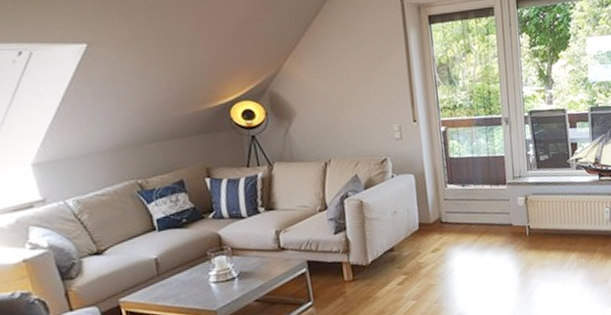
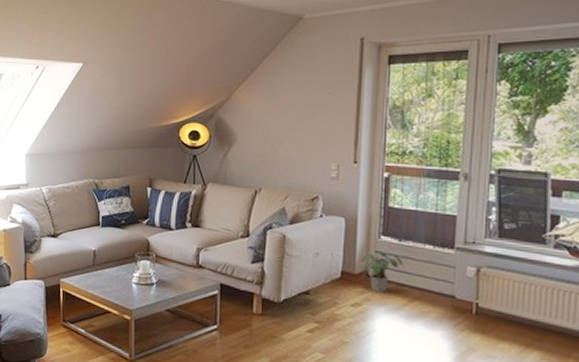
potted plant: none [433,198,470,235] -> present [360,251,404,292]

